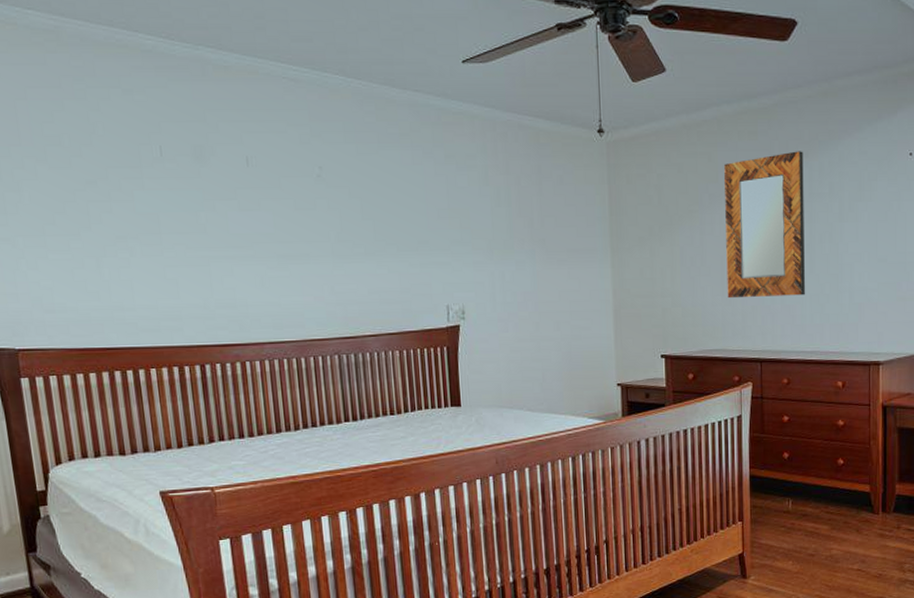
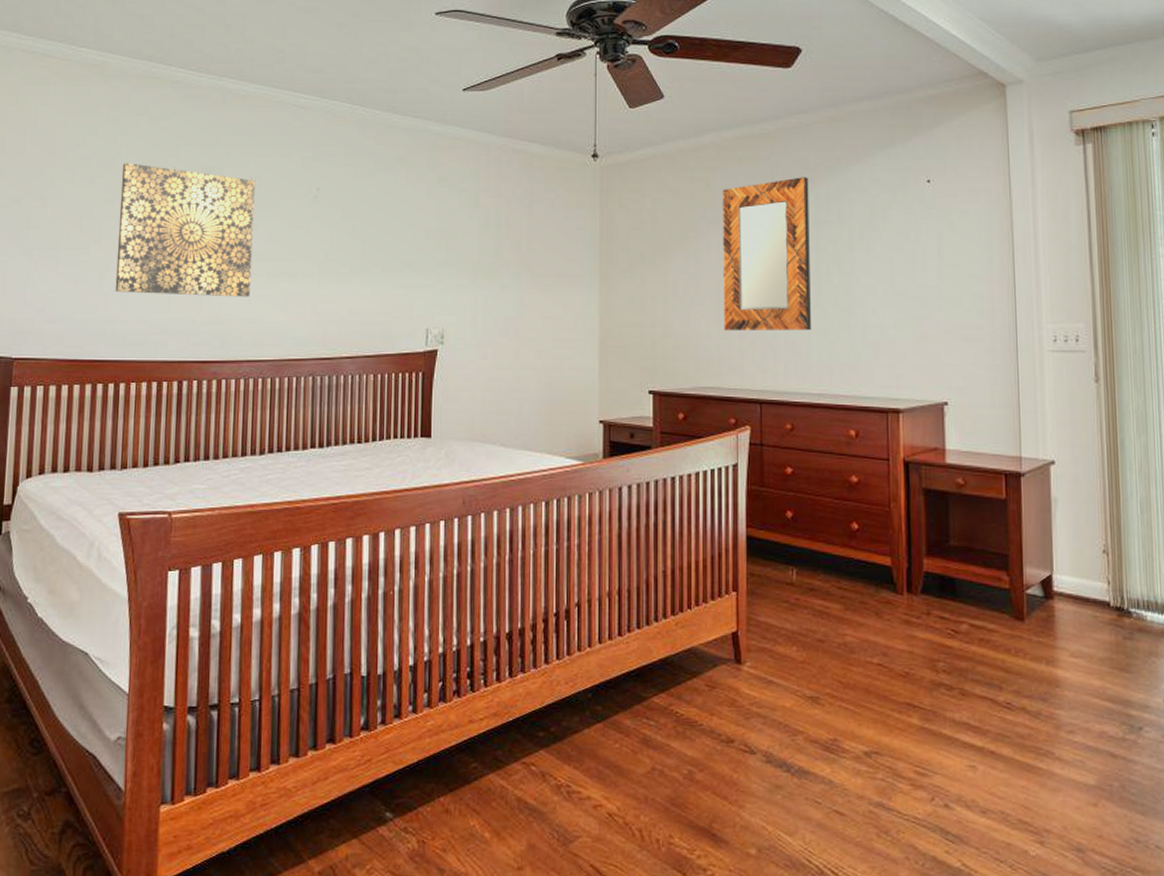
wall art: none [100,142,264,281] -> present [115,163,255,297]

